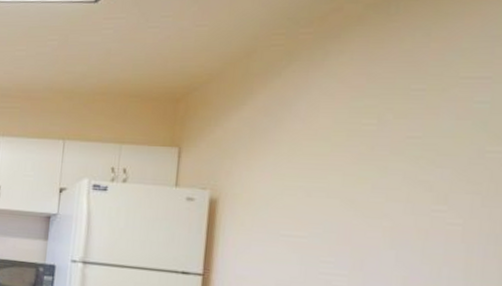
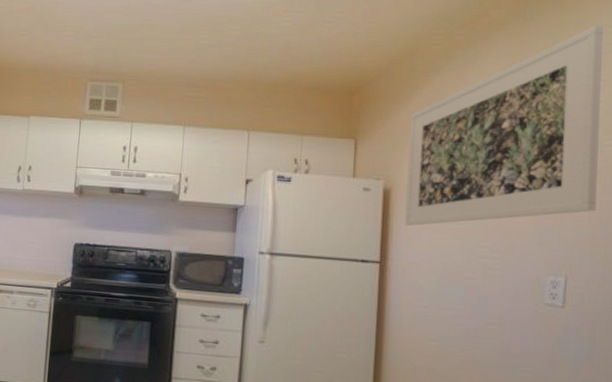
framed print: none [232,15,492,238] -> present [404,26,603,226]

